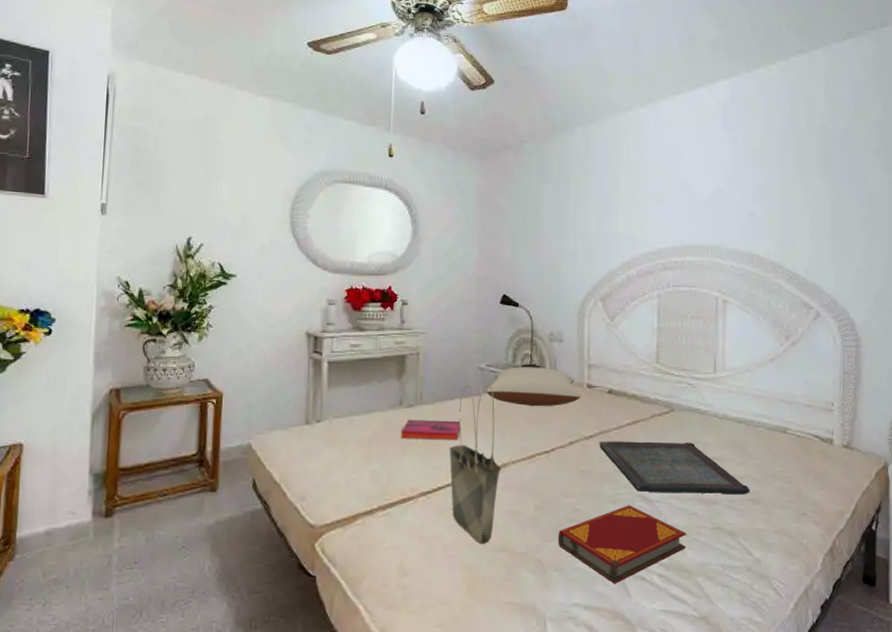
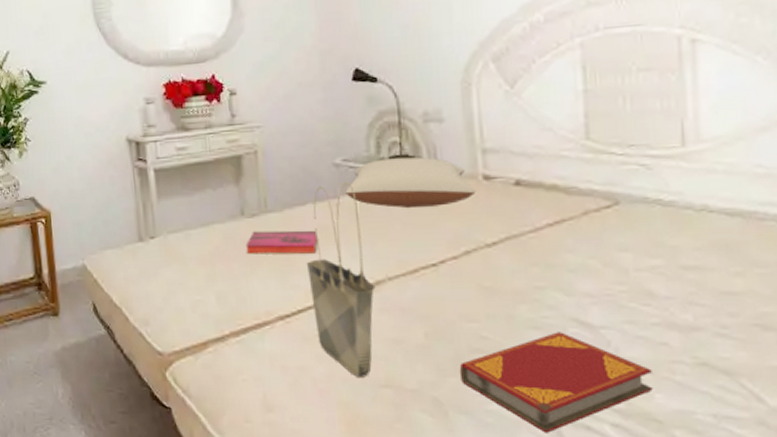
serving tray: present [599,441,750,495] -> none [507,246,756,318]

